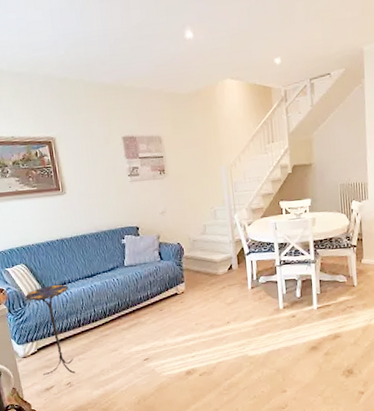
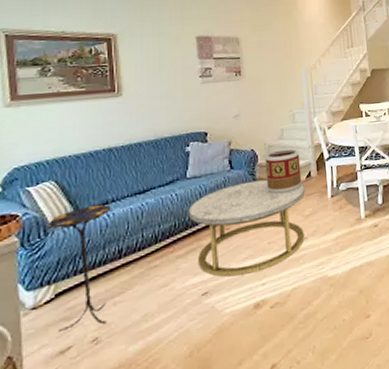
coffee table: none [128,270,228,348] -> present [188,179,305,277]
decorative container: none [190,243,224,283] -> present [265,149,302,194]

